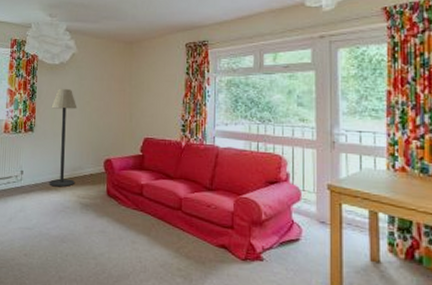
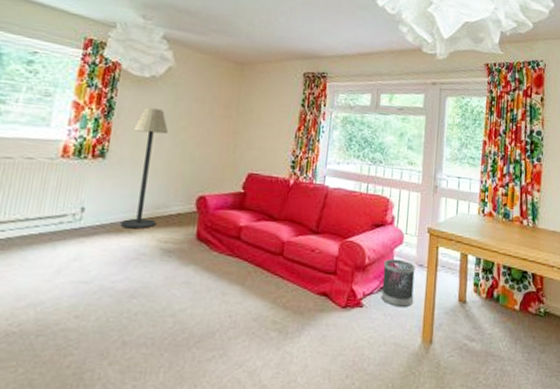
wastebasket: none [281,214,318,264] -> present [381,258,415,308]

